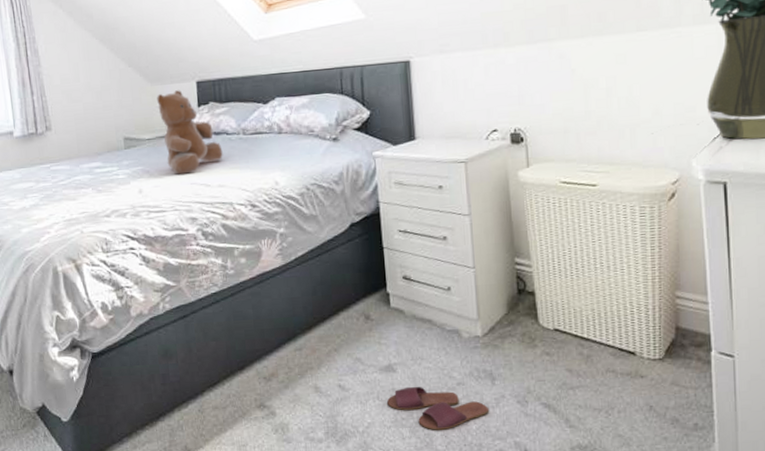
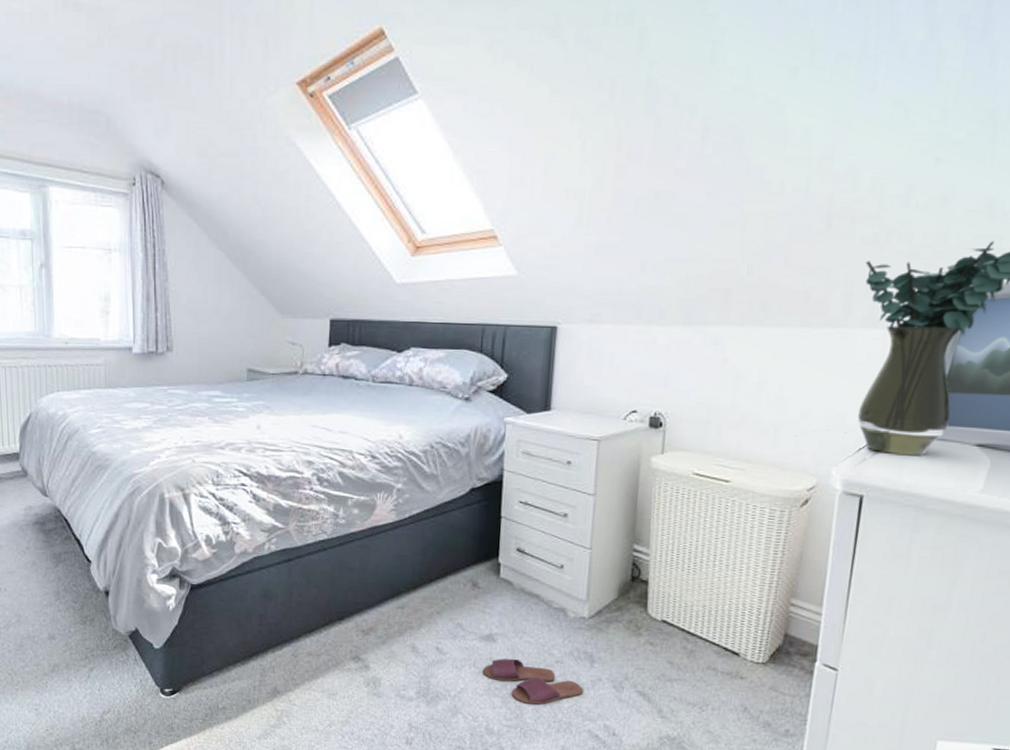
teddy bear: present [157,90,223,174] -> none [287,326,349,415]

